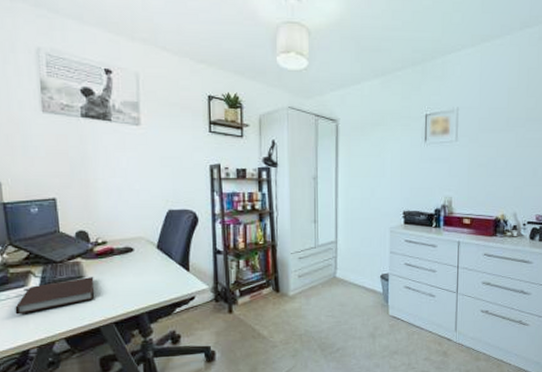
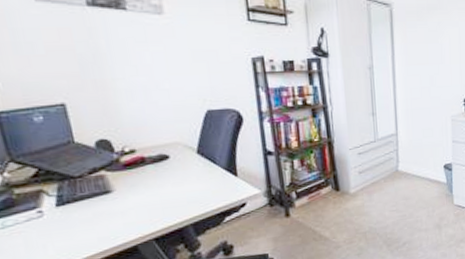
notebook: present [15,277,95,315] -> none [27,191,127,241]

